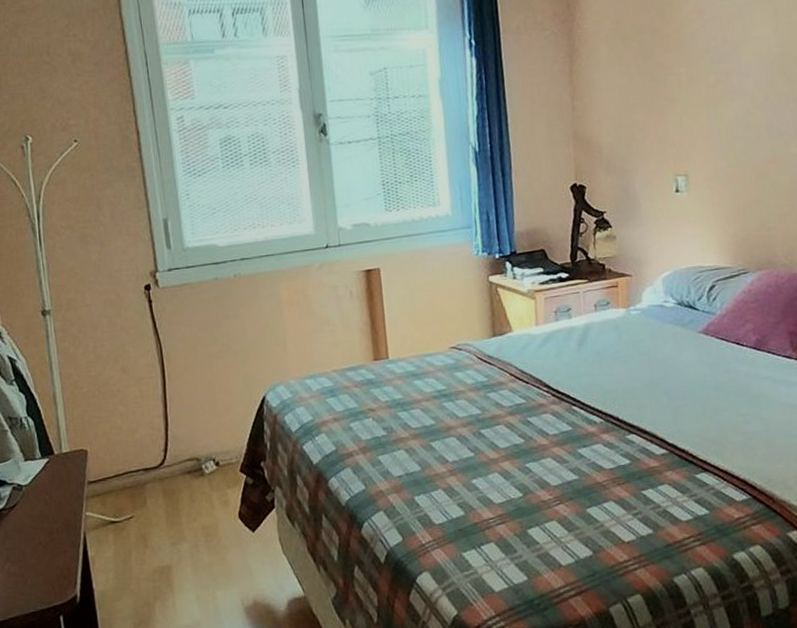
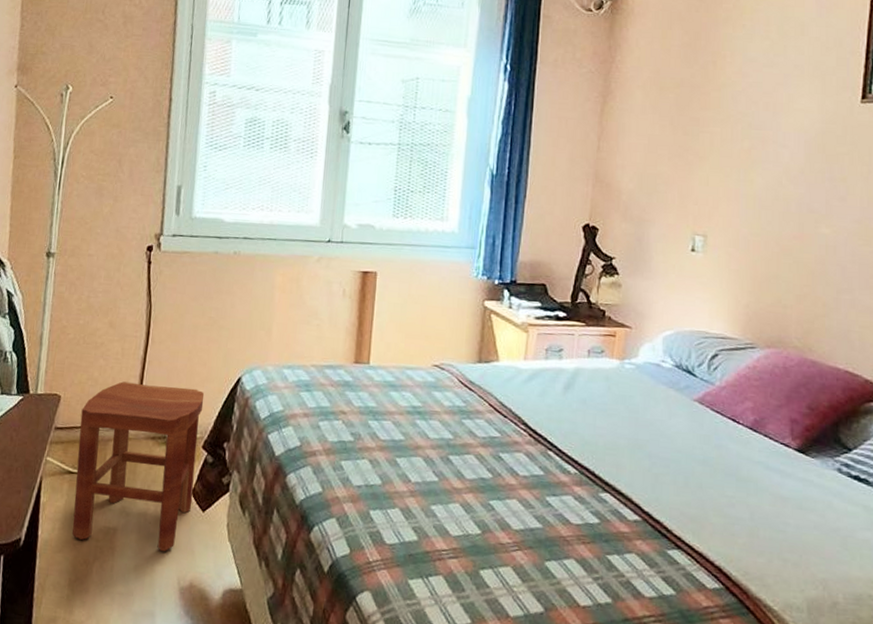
stool: none [111,416,241,584] -> present [72,381,205,551]

